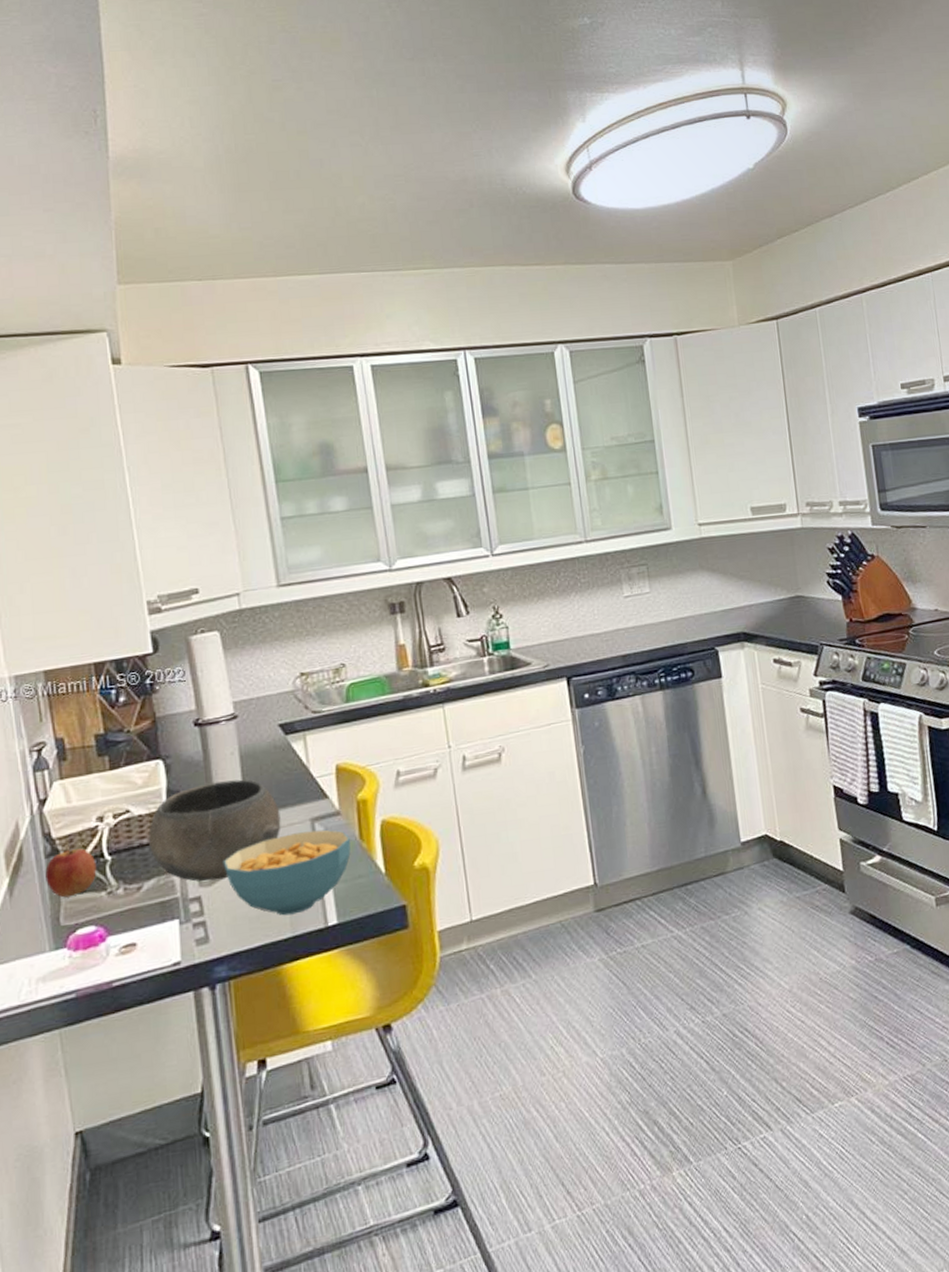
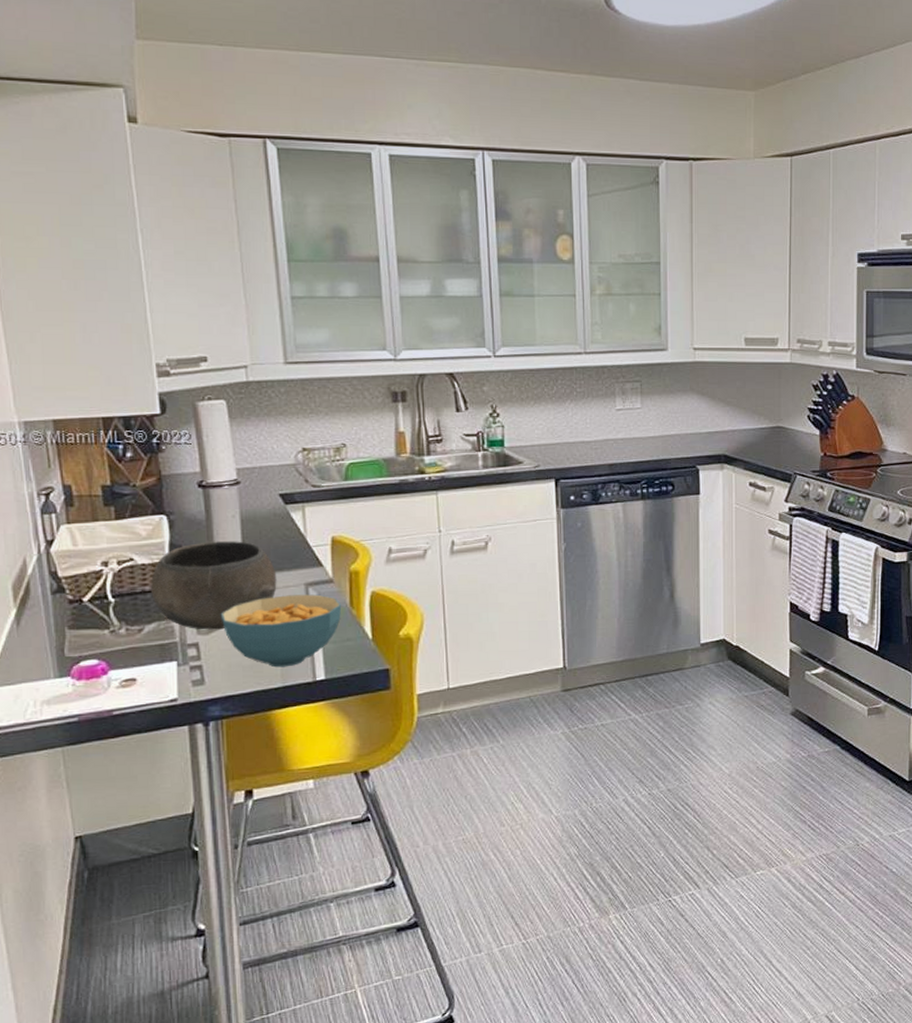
apple: present [45,848,97,898] -> none [51,589,101,632]

